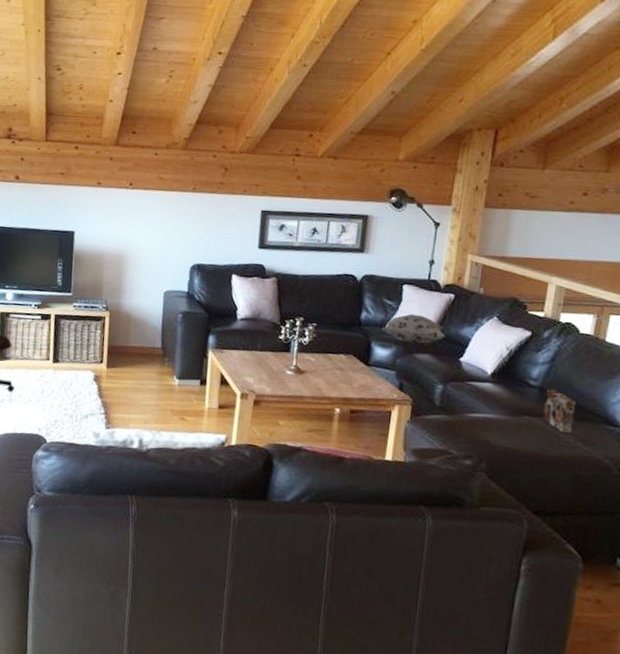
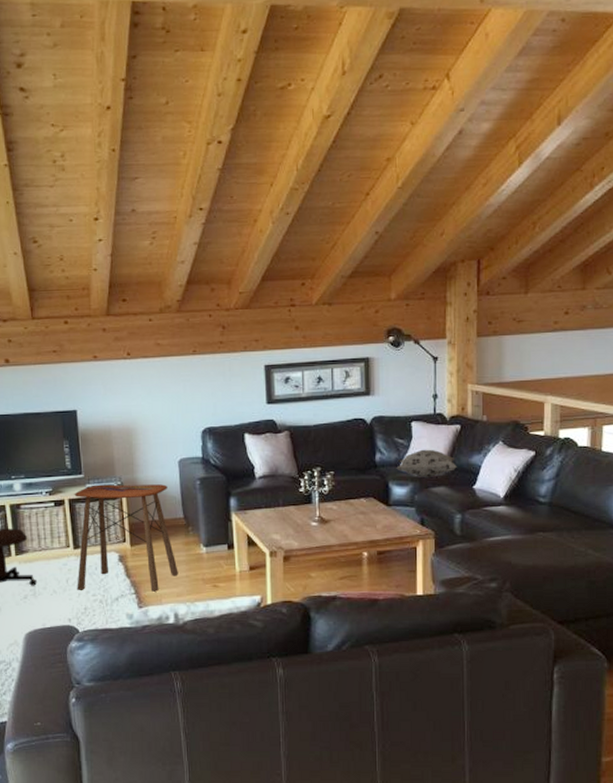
side table: none [50,304,150,415] -> present [74,484,178,592]
book: present [542,388,576,434] -> none [554,503,583,544]

